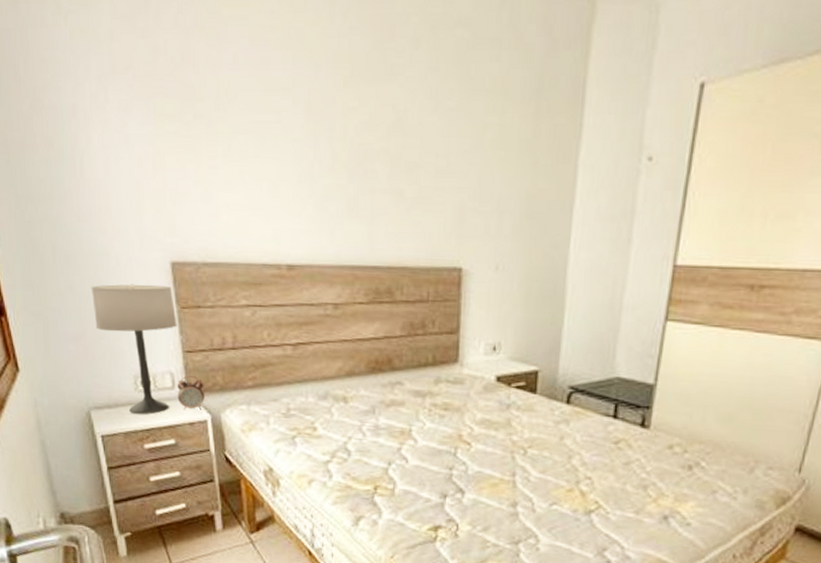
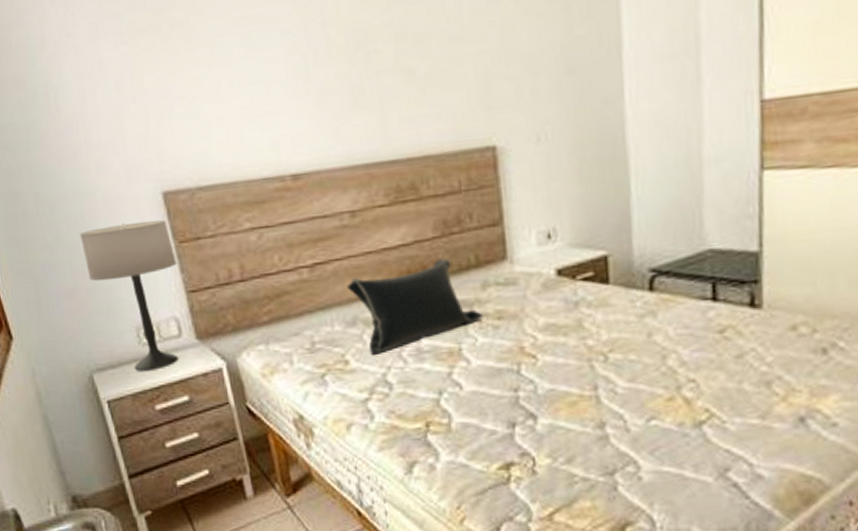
alarm clock: present [177,376,205,411] -> none [184,319,217,360]
cushion: none [323,354,434,427] -> present [347,258,485,356]

